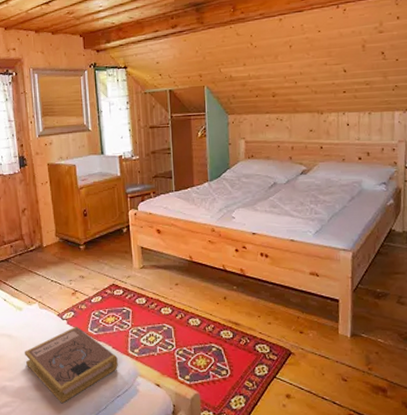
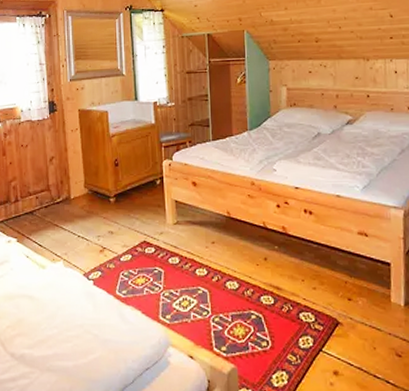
book: present [25,326,118,404] -> none [46,287,148,376]

